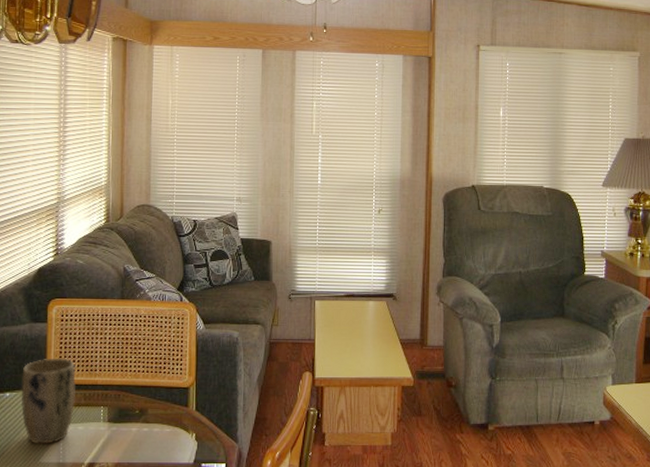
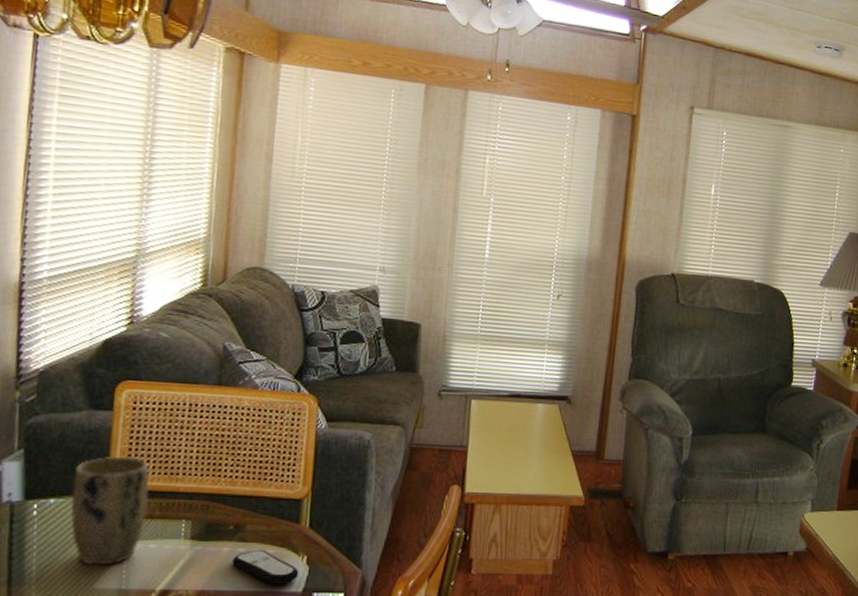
remote control: none [139,428,190,457] -> present [232,549,299,585]

